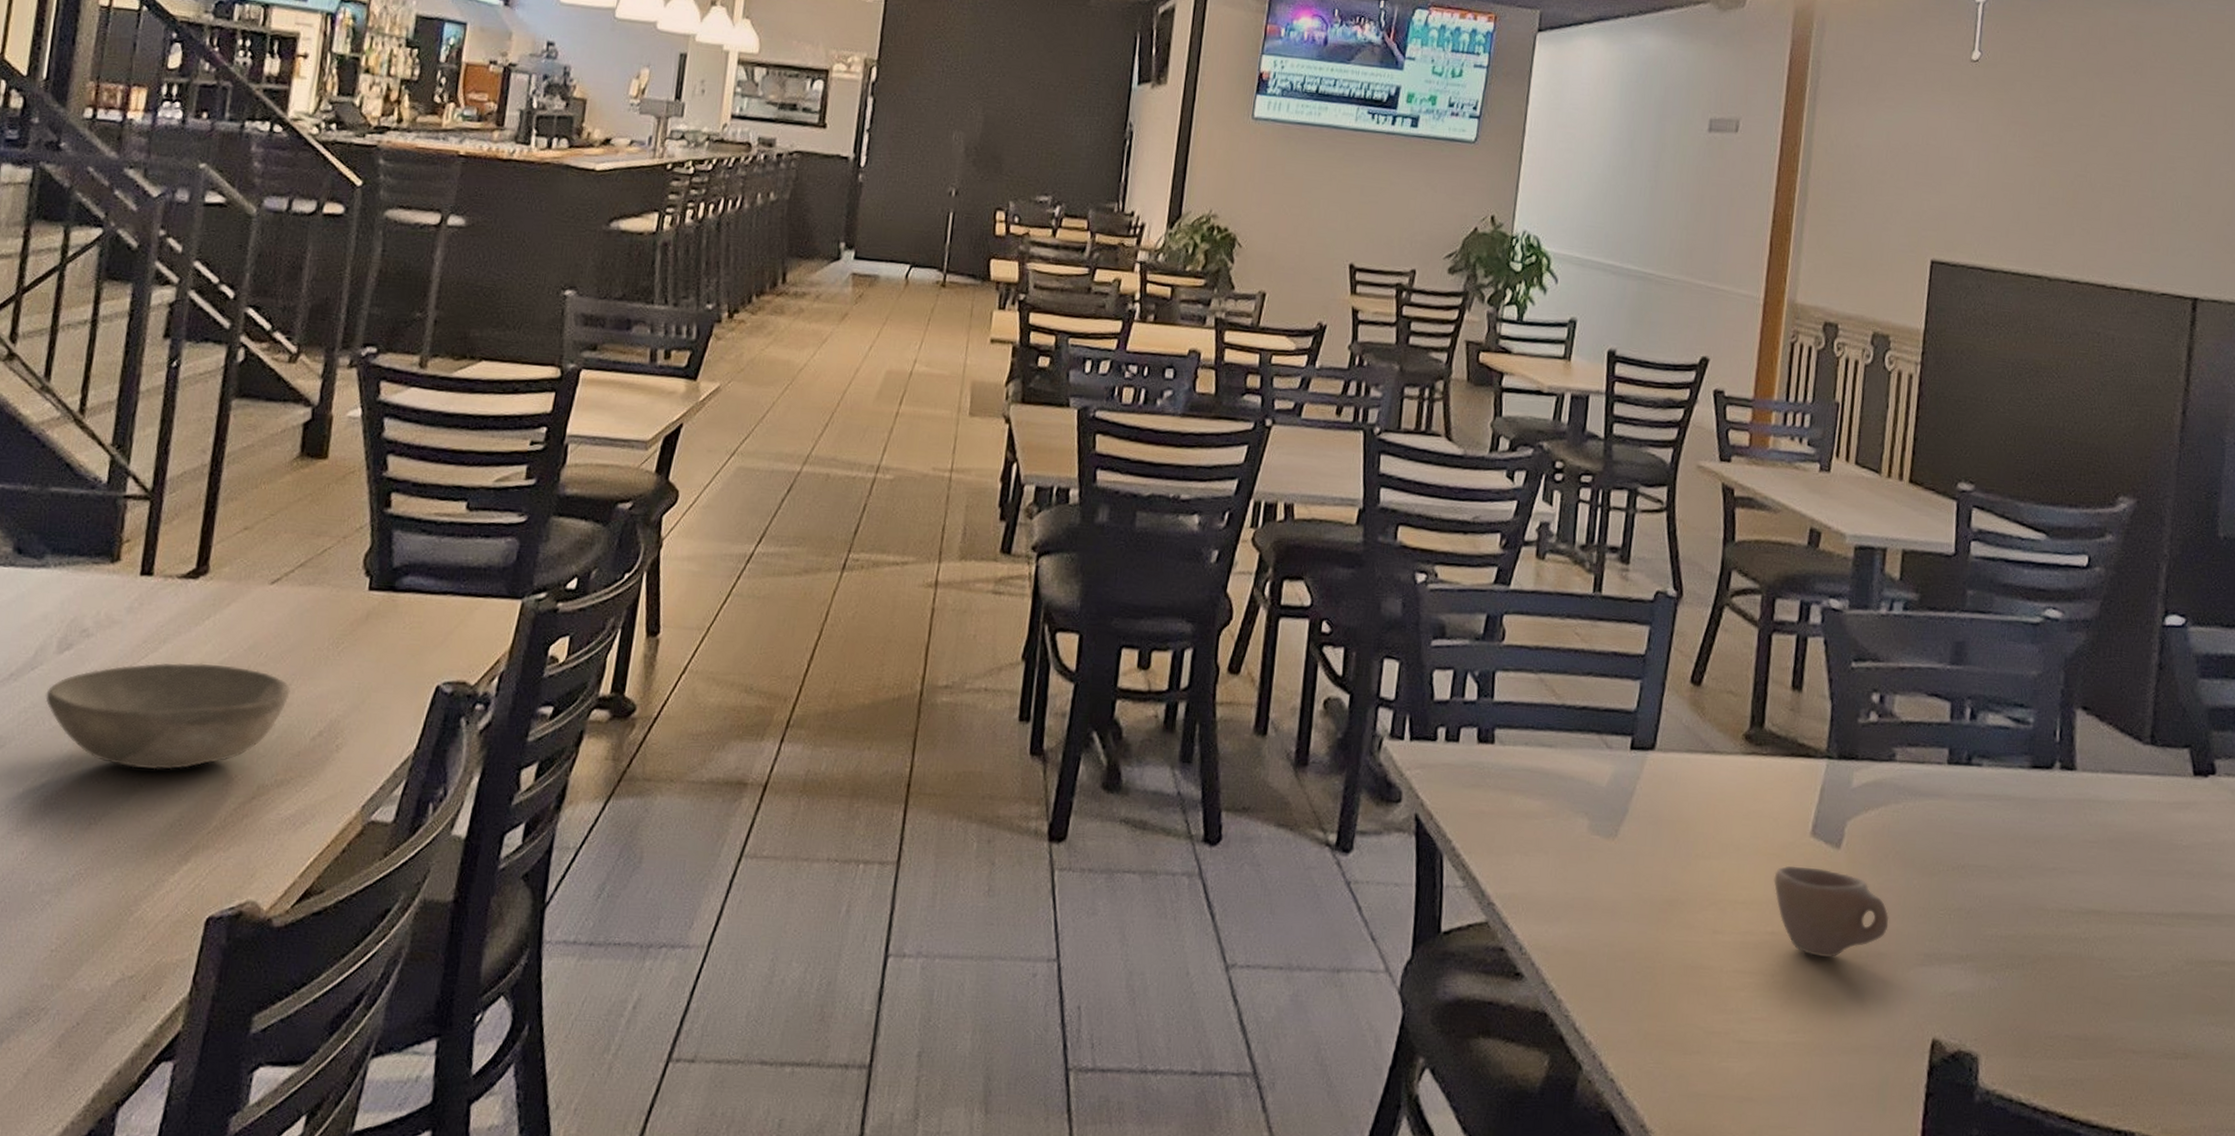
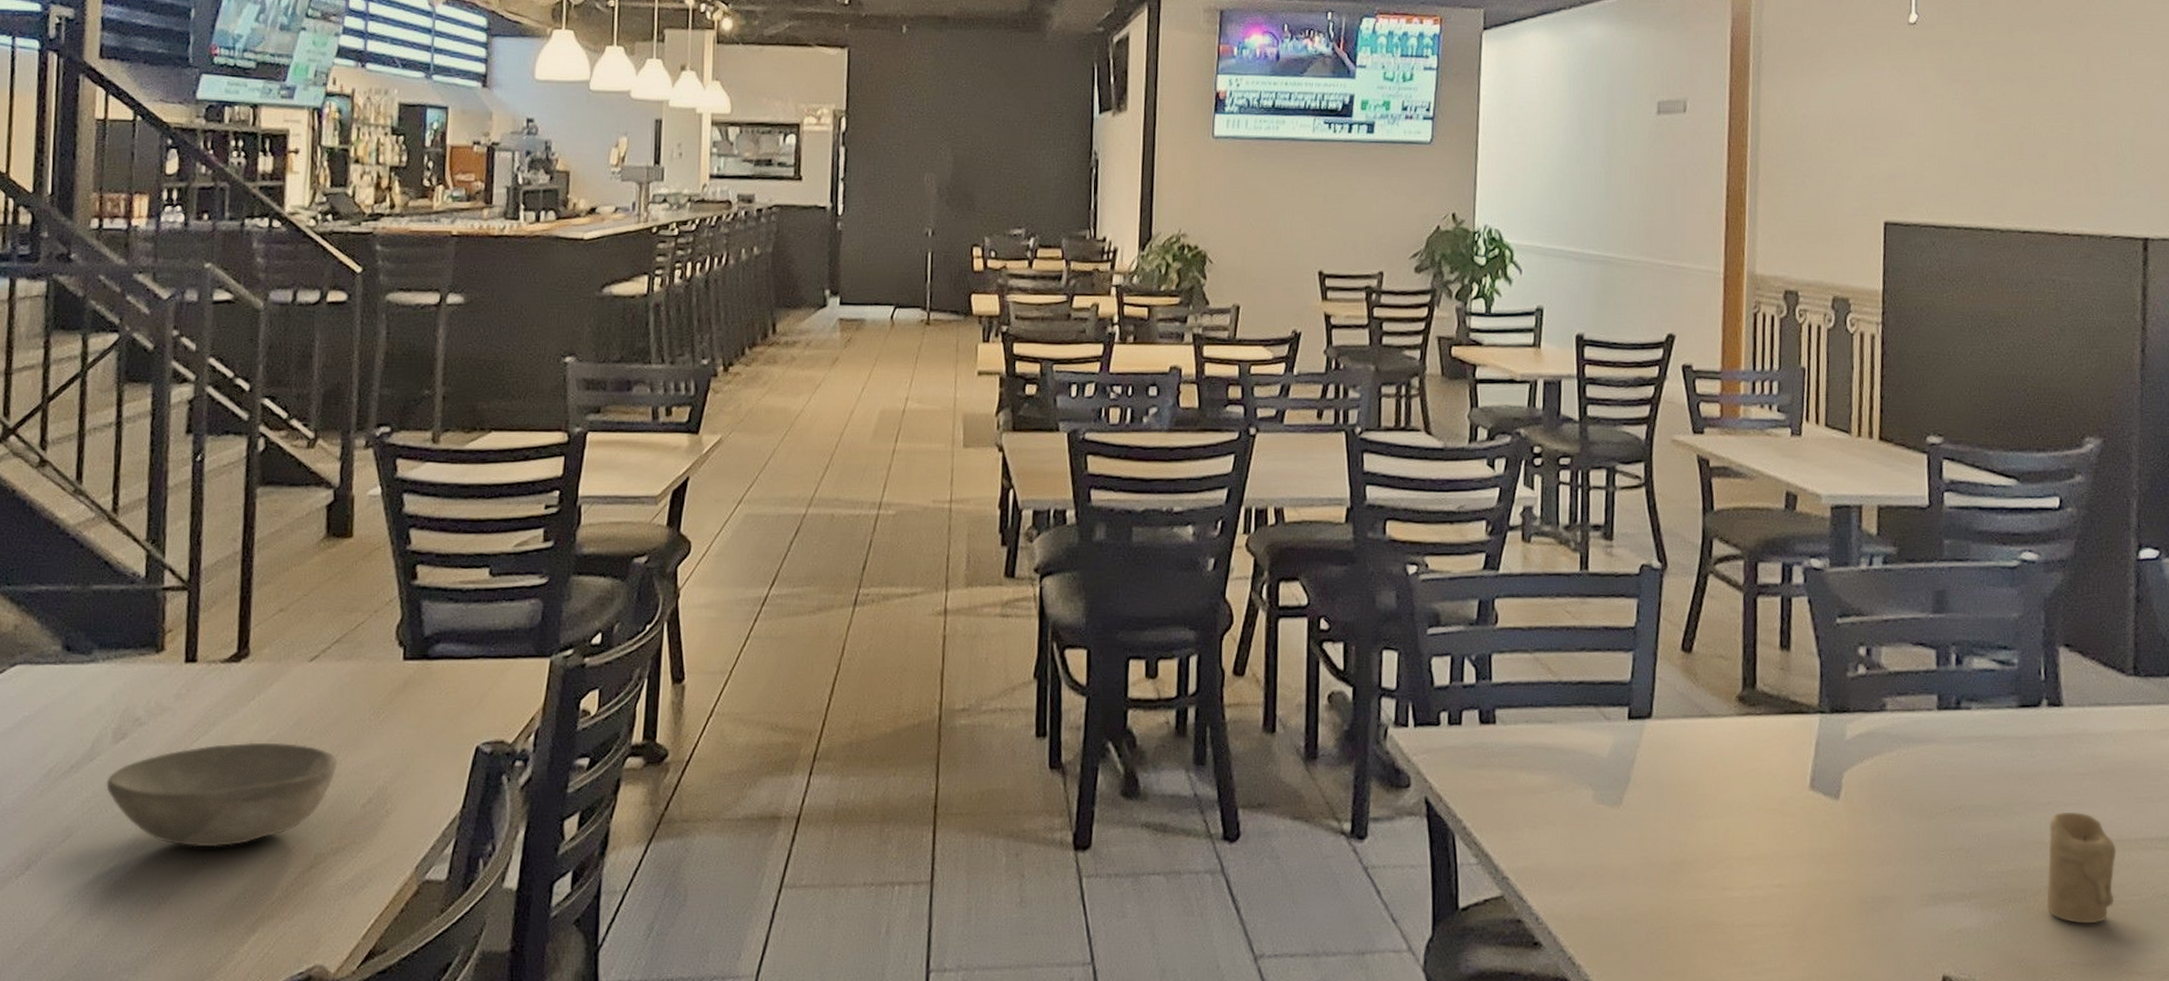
cup: present [1774,865,1889,958] -> none [1777,819,1892,906]
candle: none [2045,878,2120,997] -> present [2047,811,2116,924]

